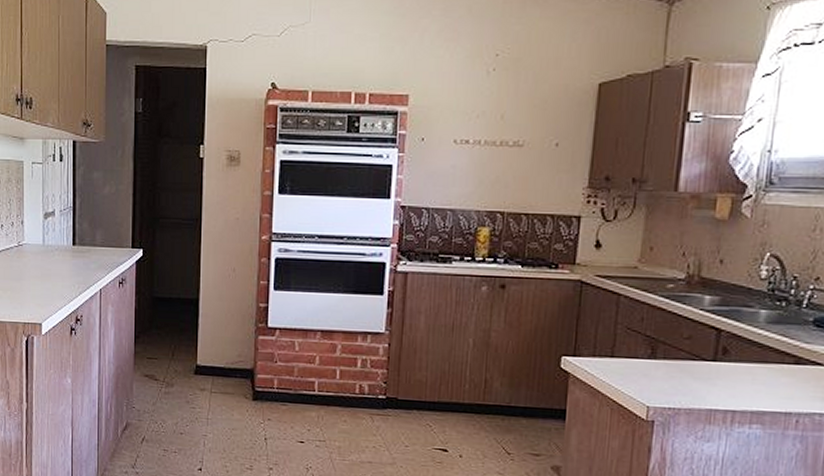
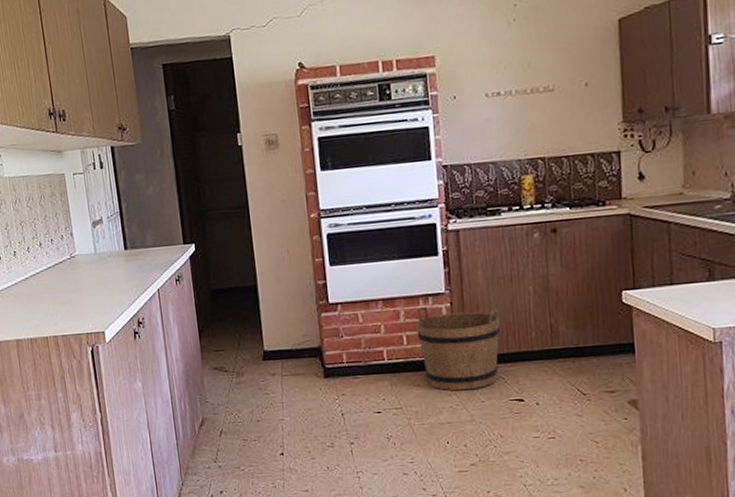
bucket: none [351,343,436,433] -> present [416,306,501,391]

